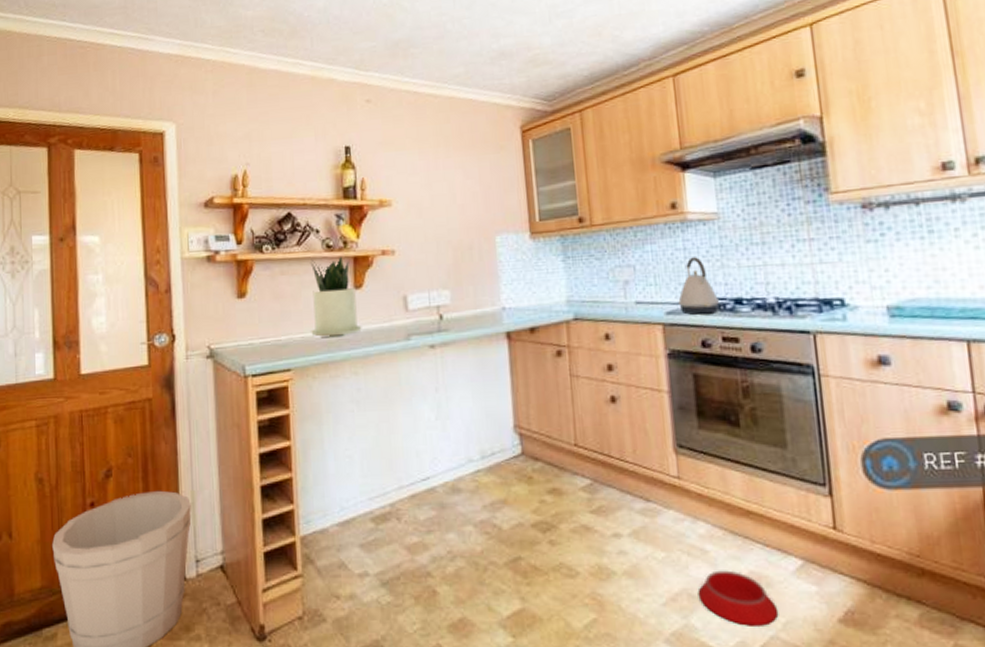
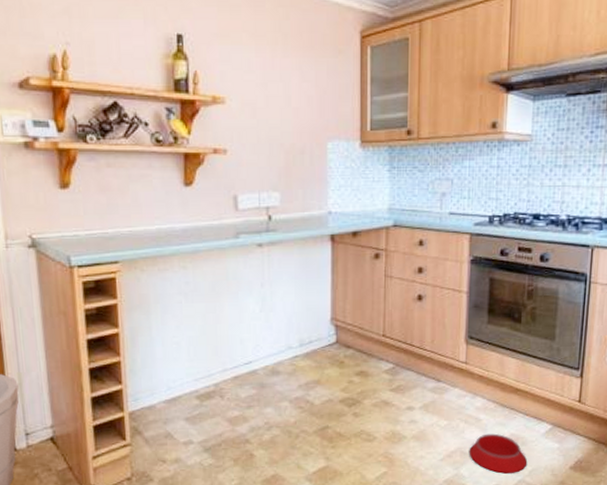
planter: present [311,257,362,337] -> none [139,153,192,232]
kettle: present [678,257,719,315] -> none [486,175,520,227]

